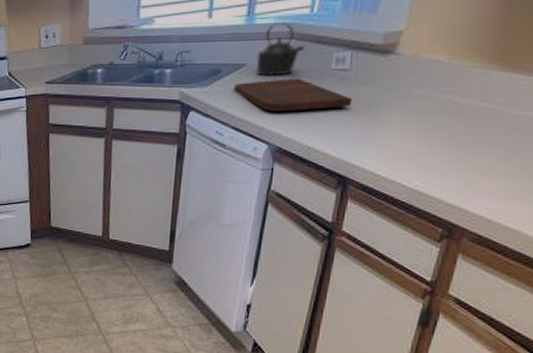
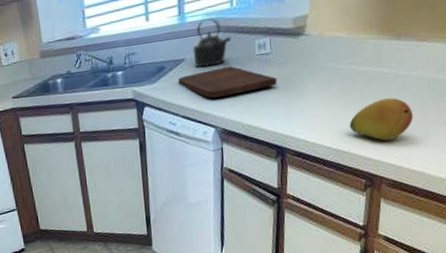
fruit: none [433,139,518,187] -> present [349,97,413,141]

